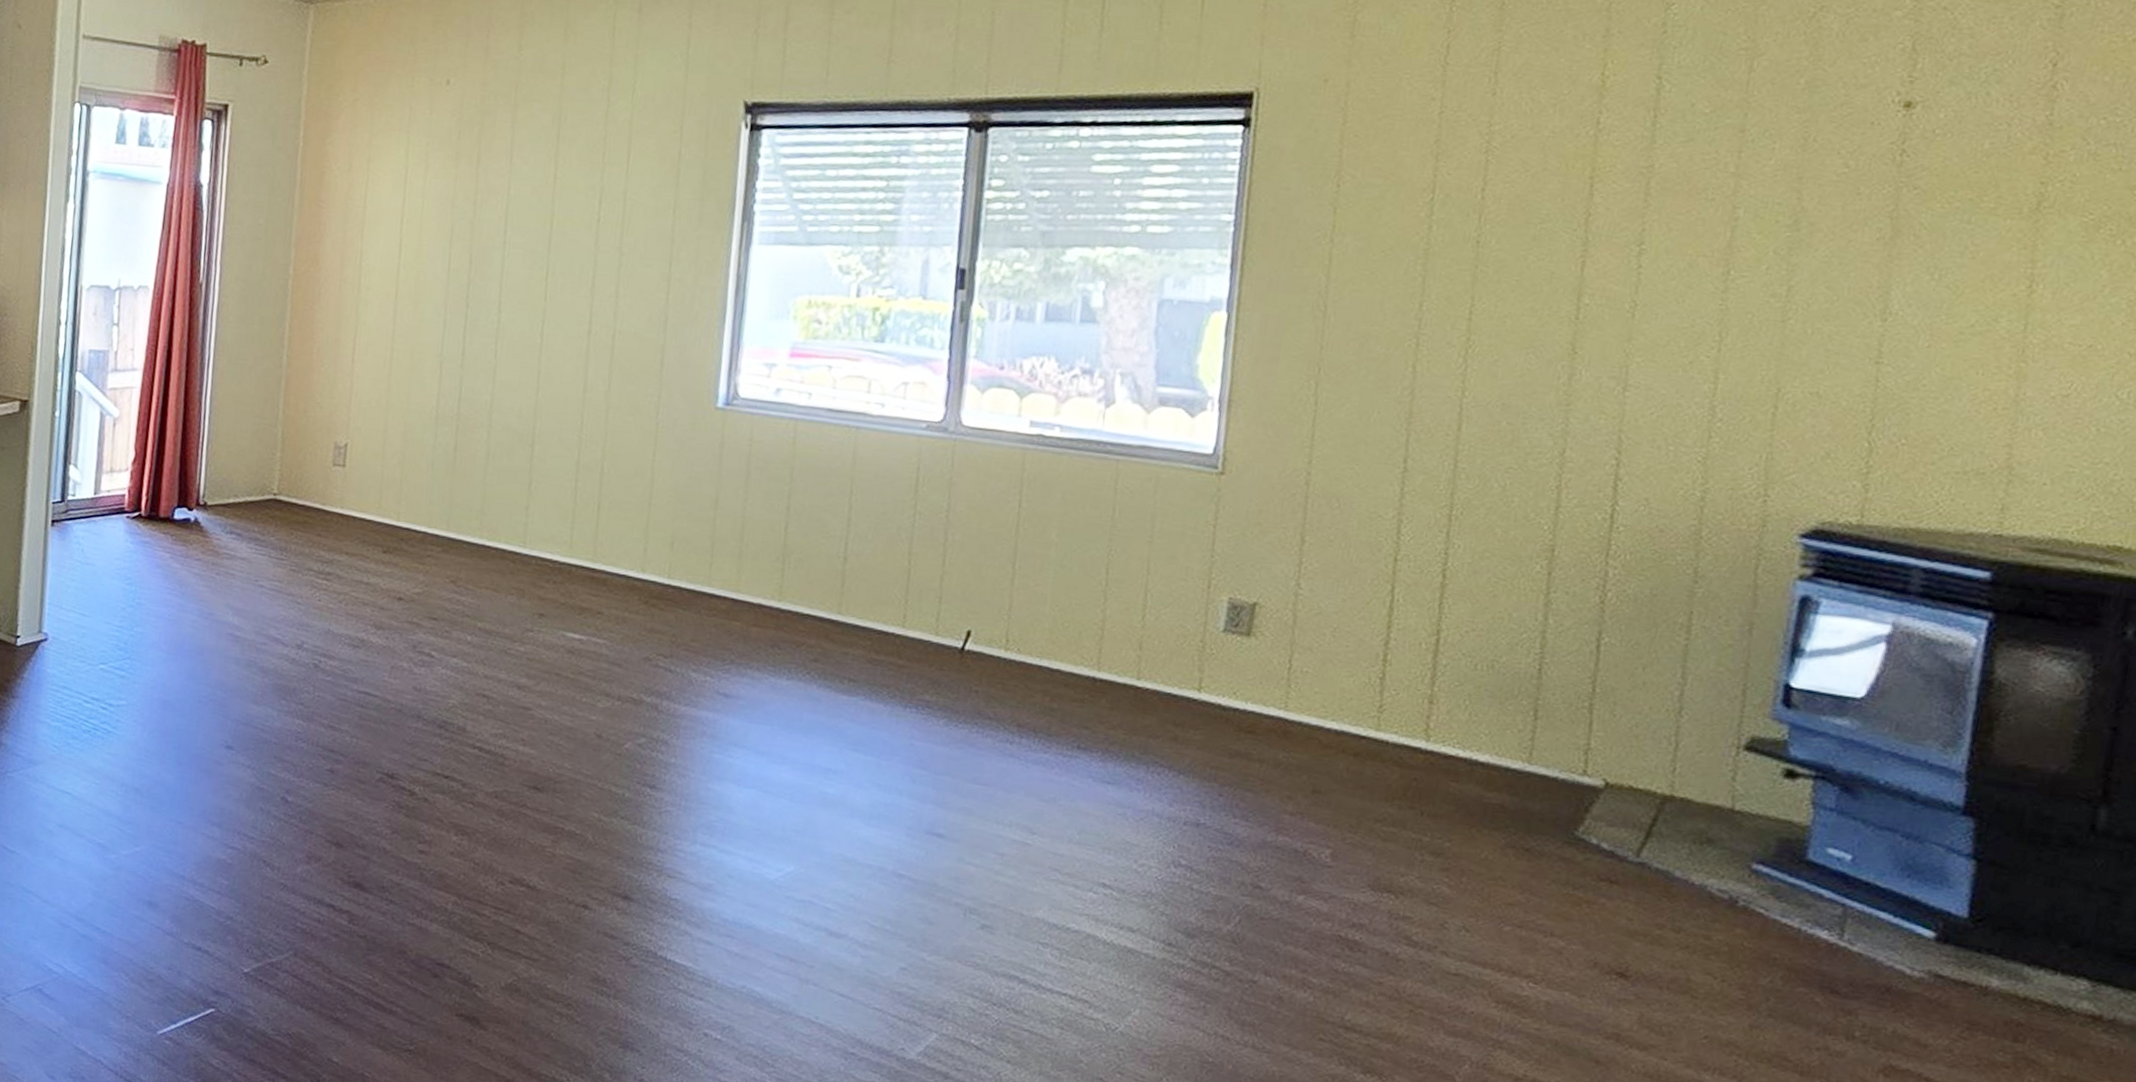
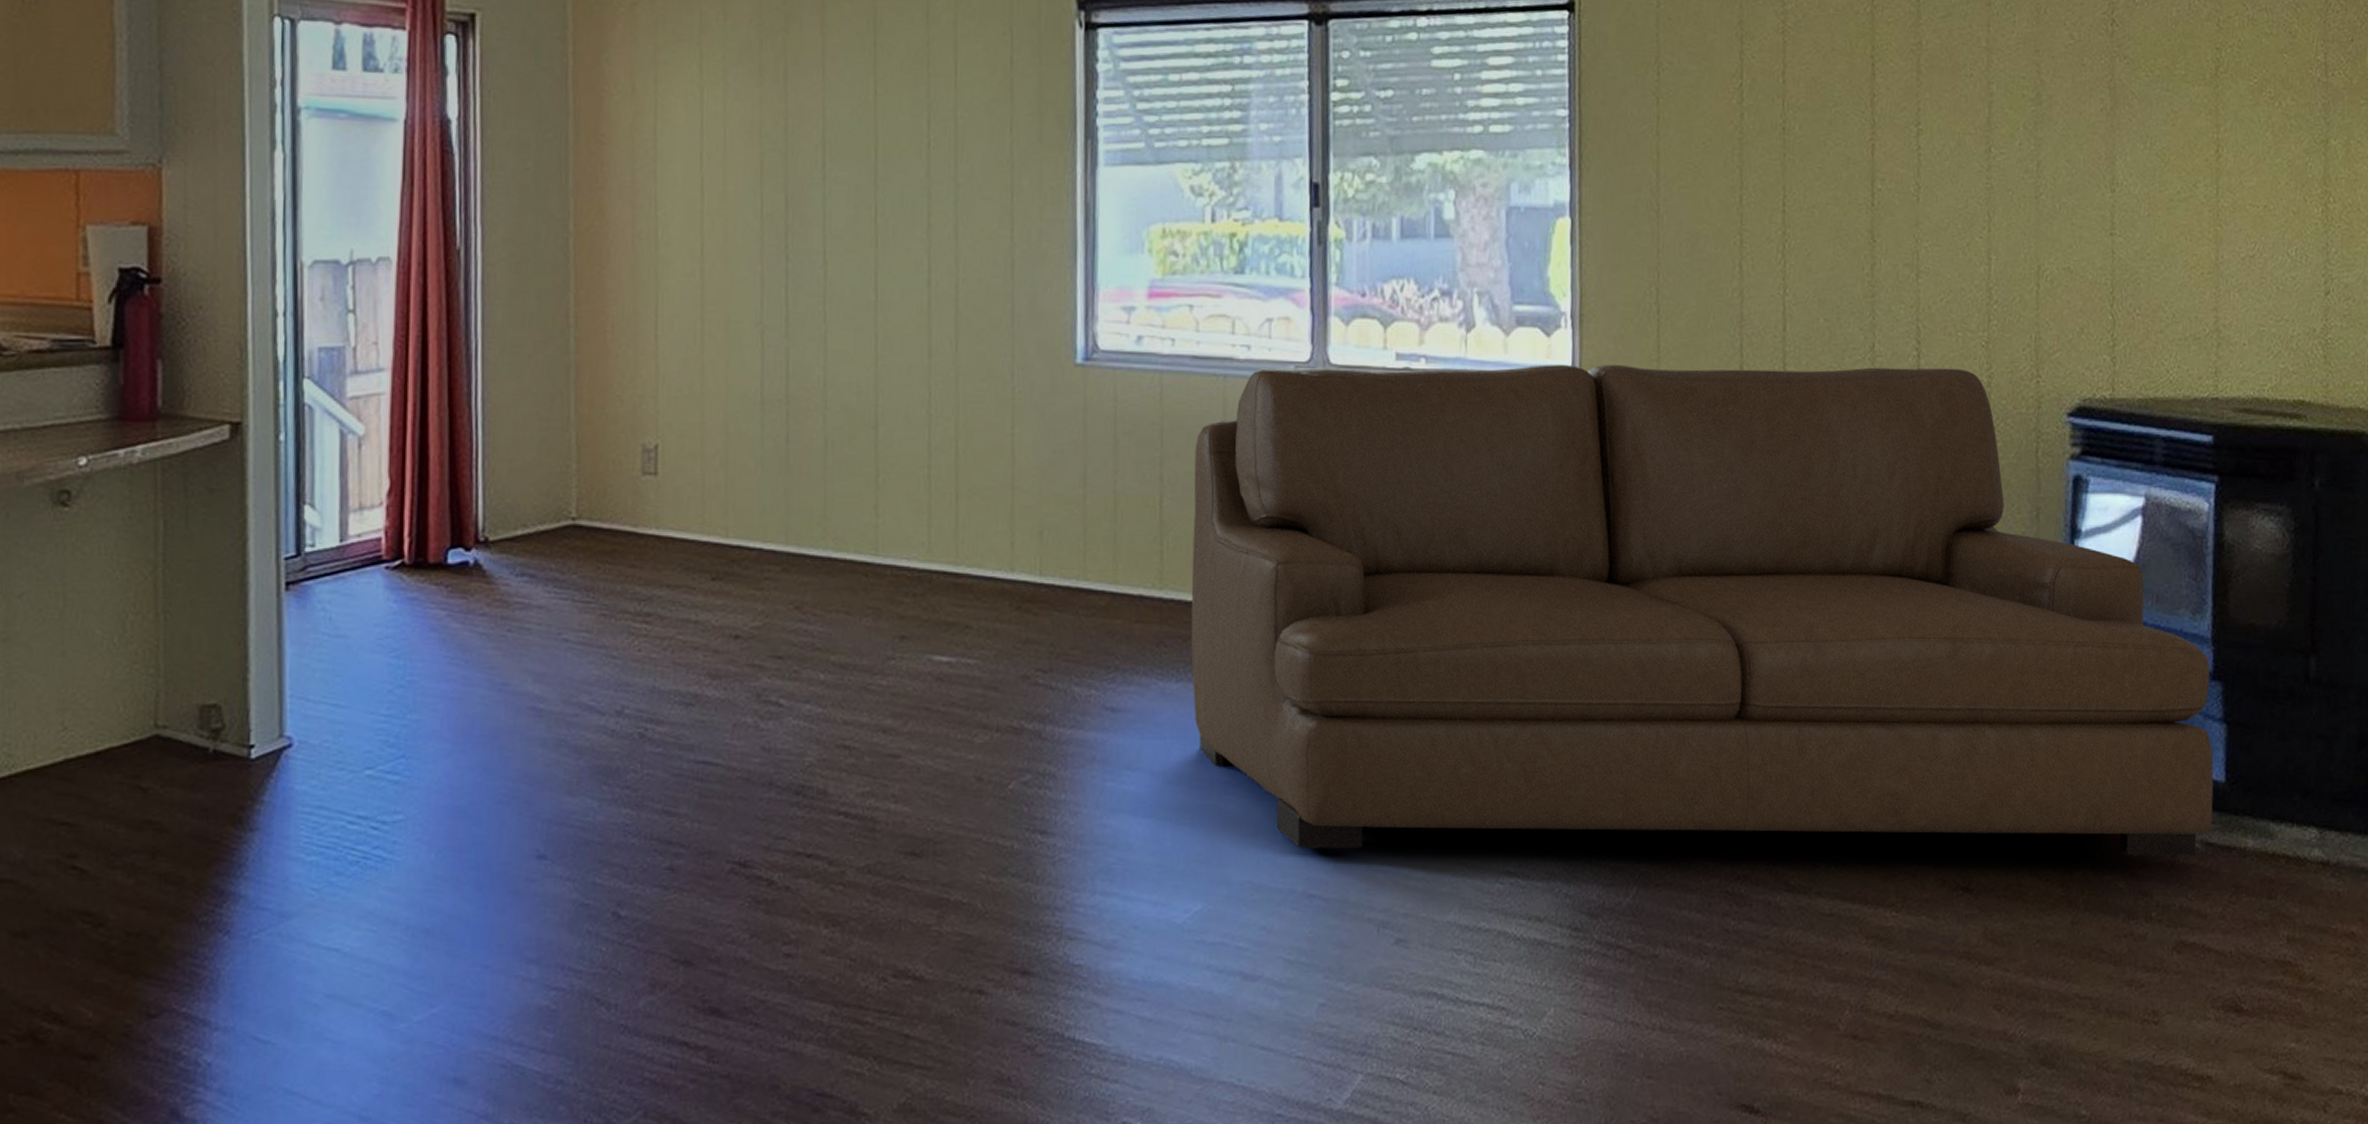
sofa: none [801,423,1960,986] -> present [1191,364,2214,858]

